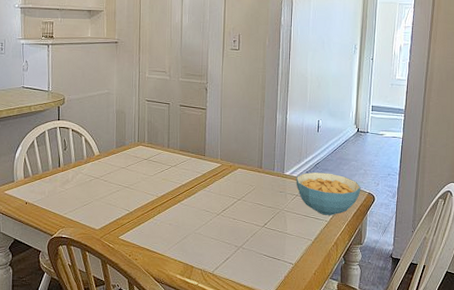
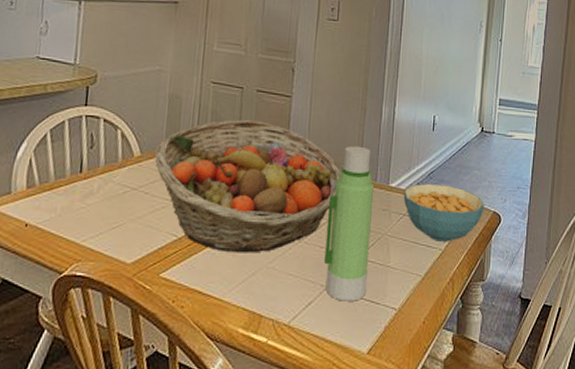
fruit basket: none [108,127,247,223] -> present [154,119,342,253]
water bottle: none [237,145,273,258] -> present [324,146,375,301]

